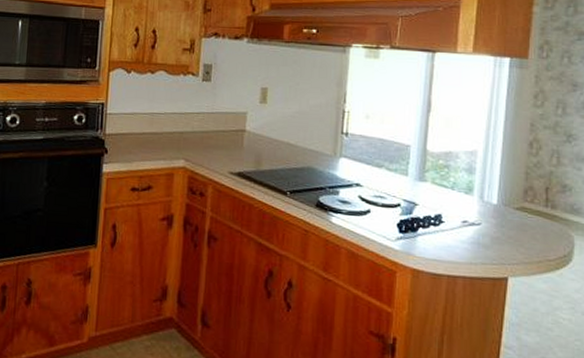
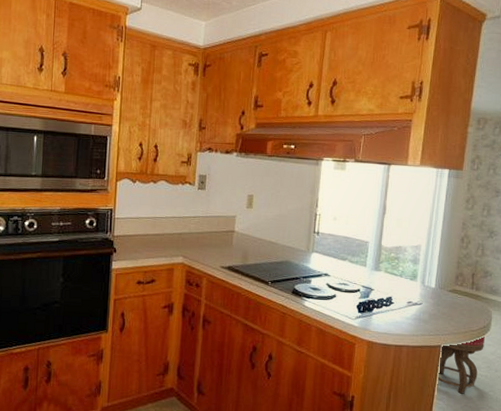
stool: none [503,266,566,342] -> present [436,334,485,394]

